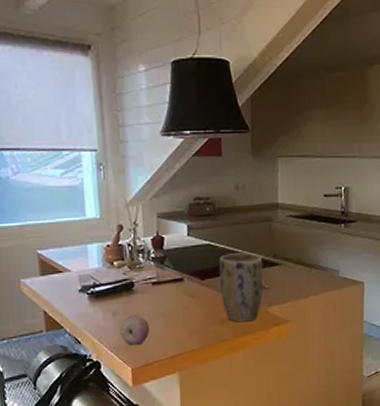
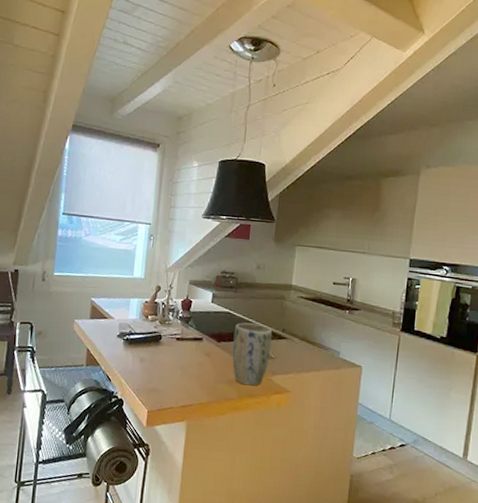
fruit: present [119,314,149,345] -> none [143,363,168,391]

